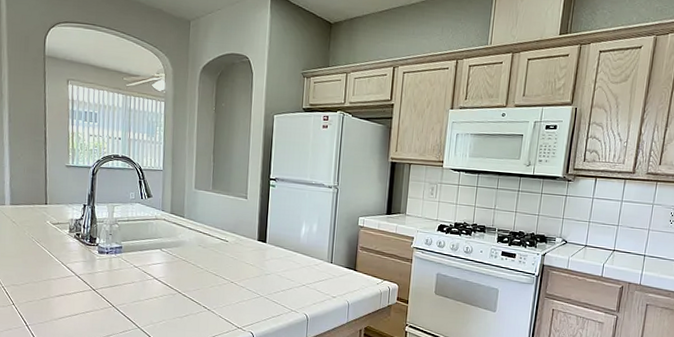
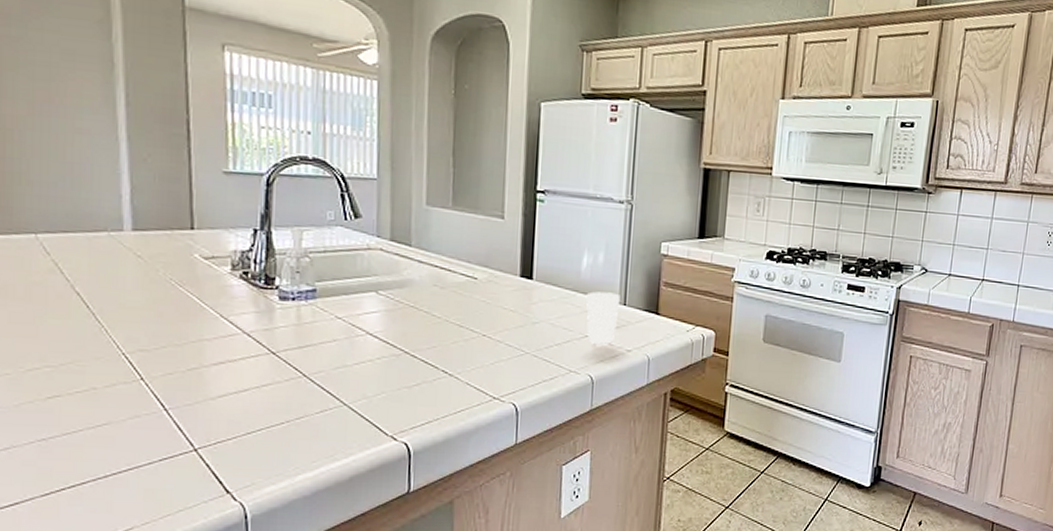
cup: none [303,252,328,292] -> present [585,291,620,344]

